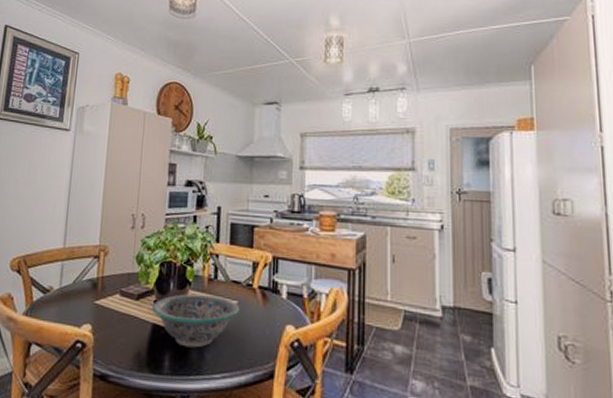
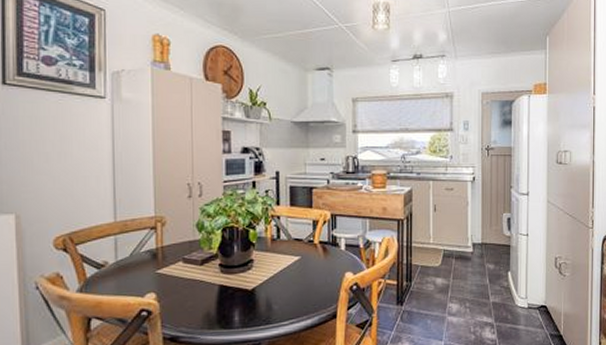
decorative bowl: present [152,293,240,348] -> none [217,253,303,302]

